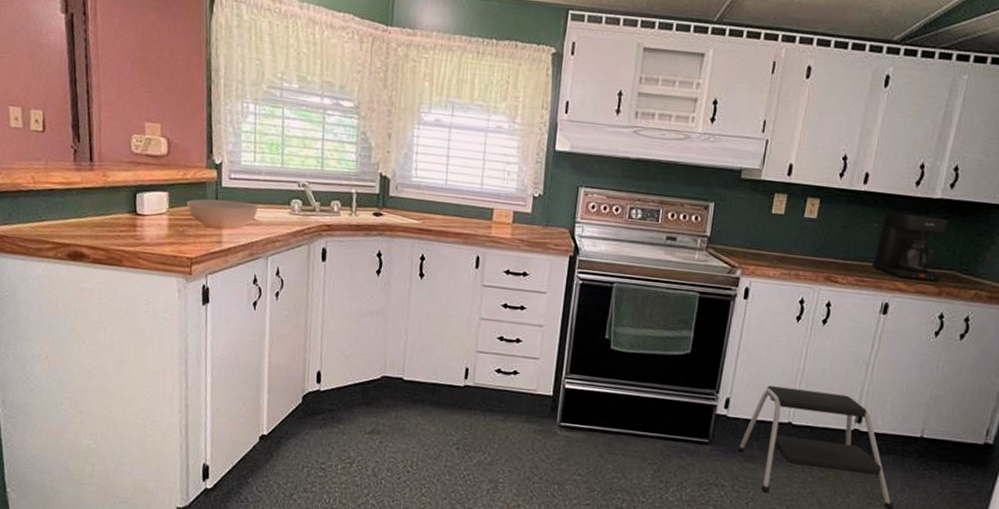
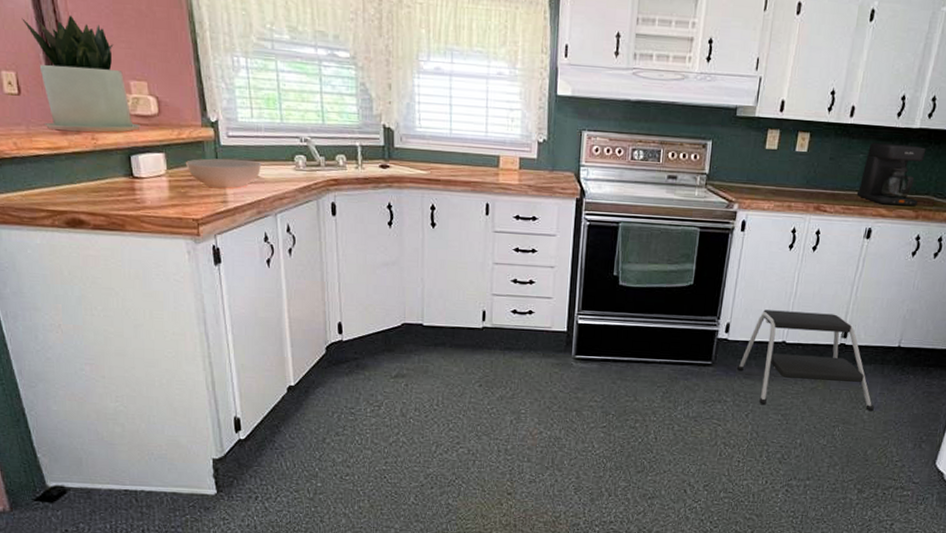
planter: none [56,60,151,171] -> present [22,15,142,133]

